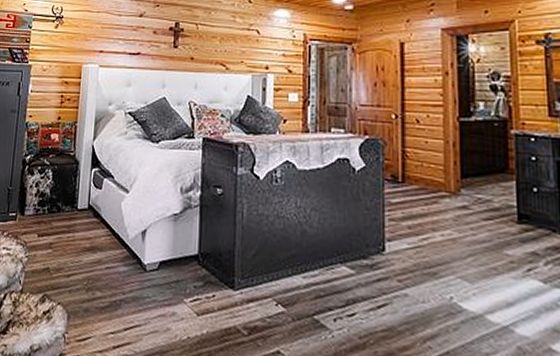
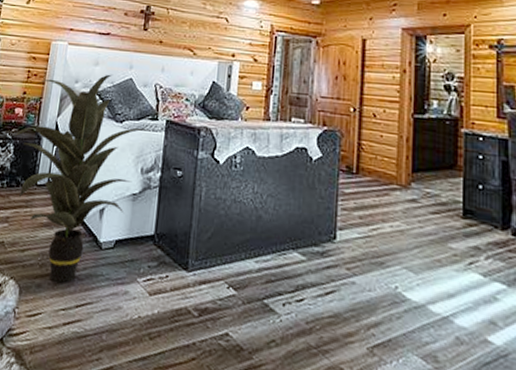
indoor plant: none [51,94,189,307] -> present [13,74,152,283]

